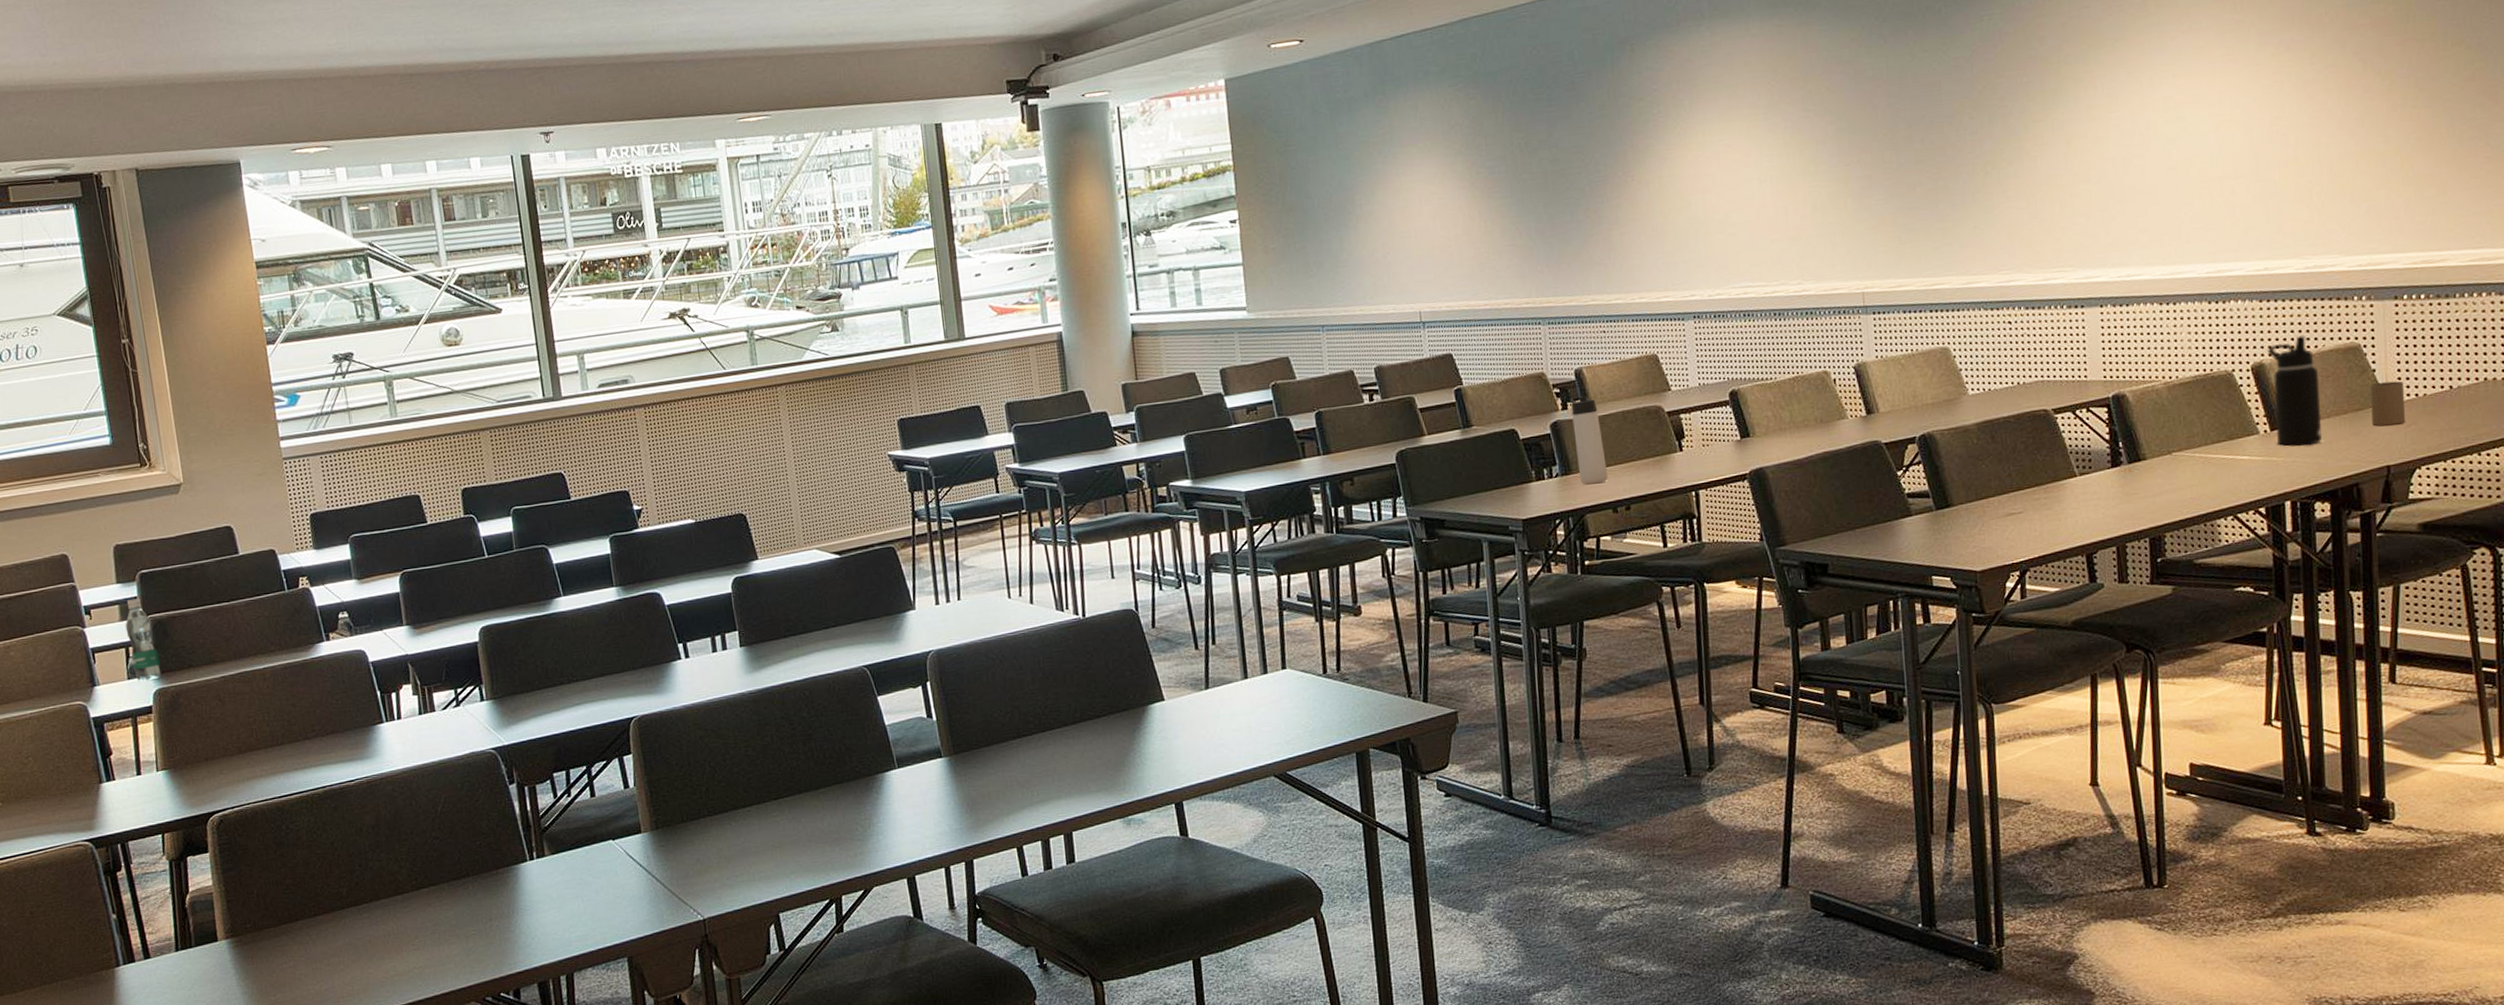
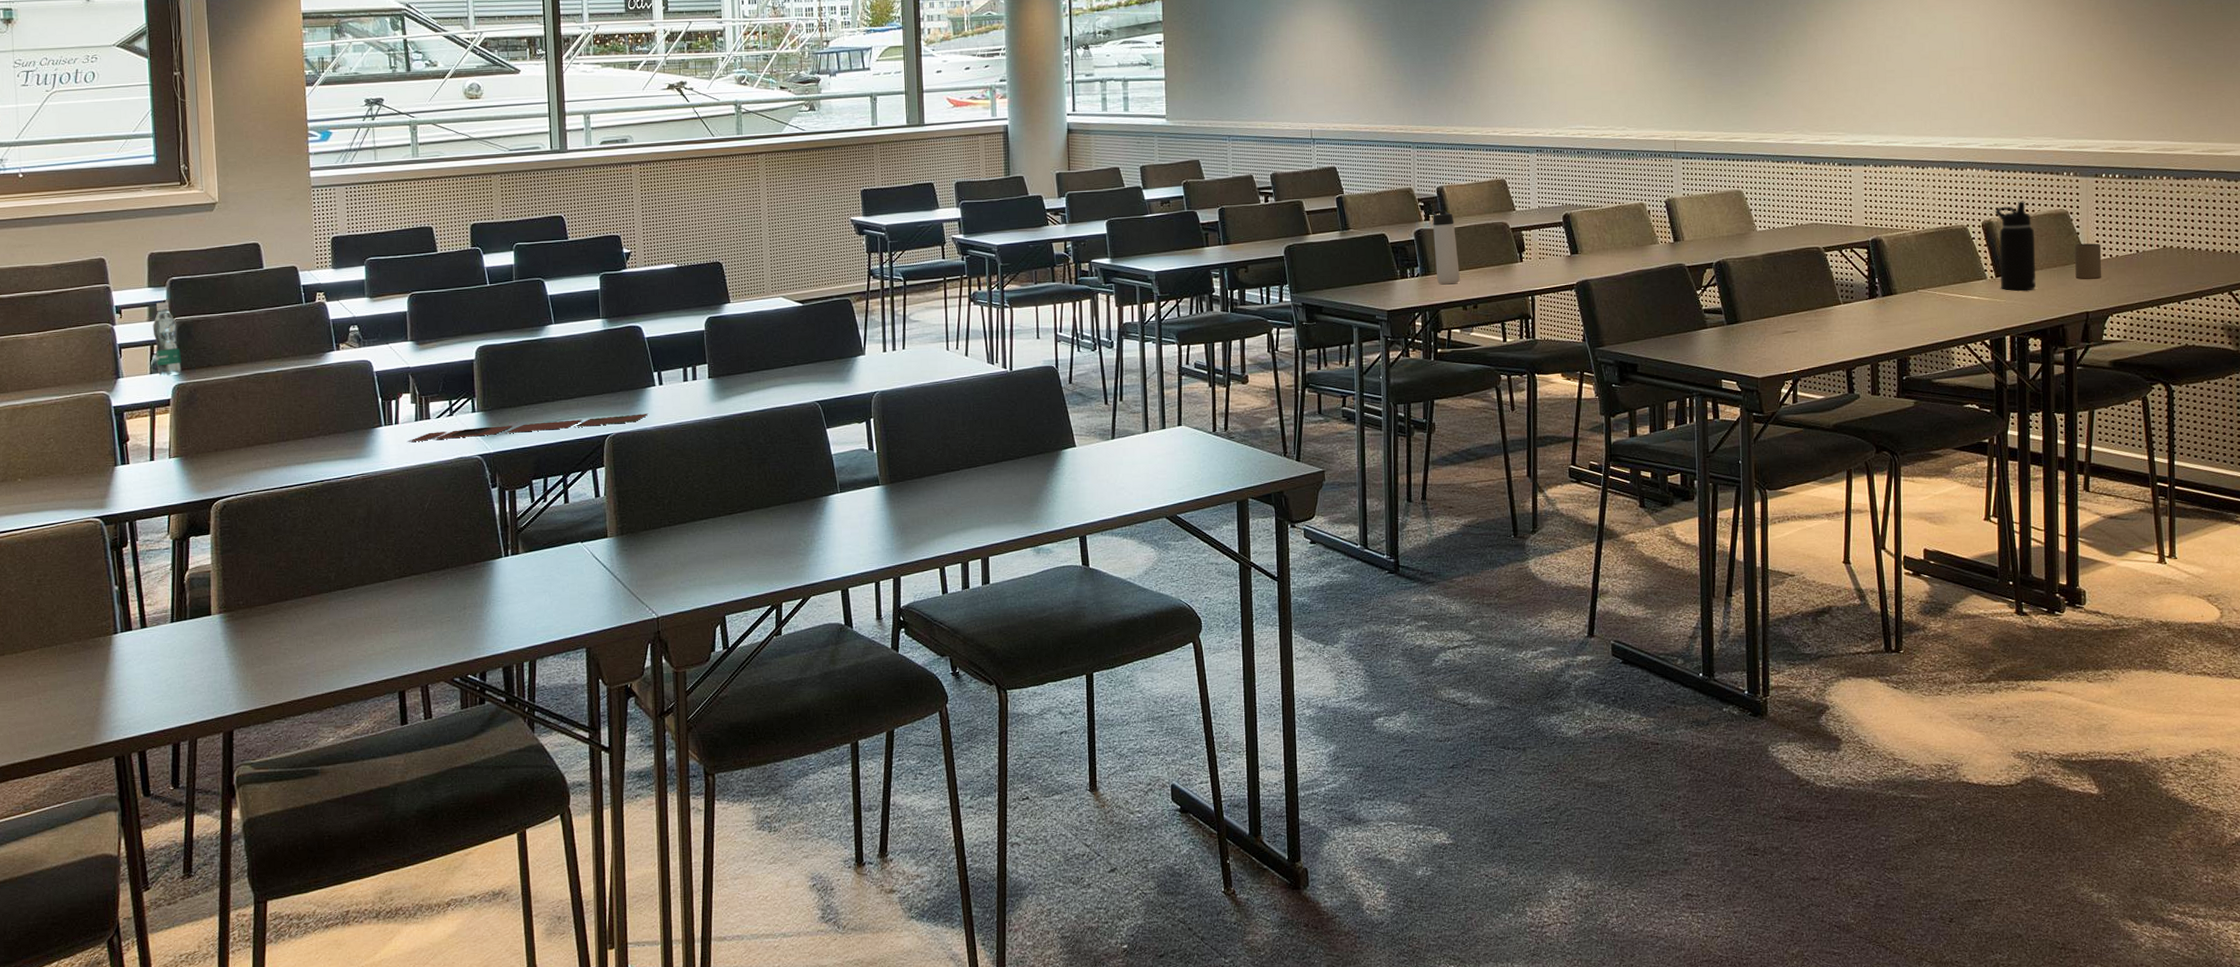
papers: none [411,691,677,739] -> present [406,413,649,443]

